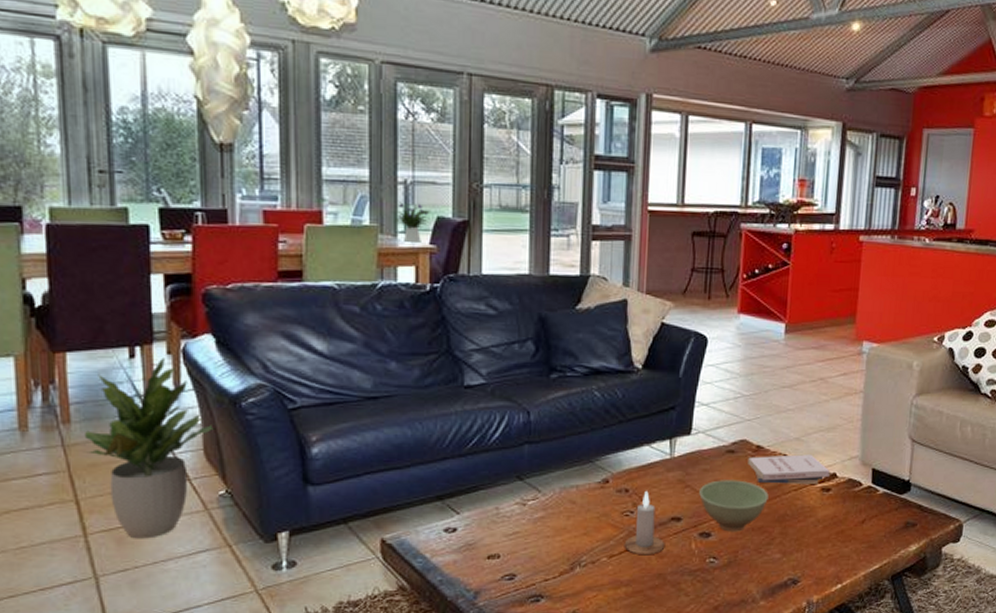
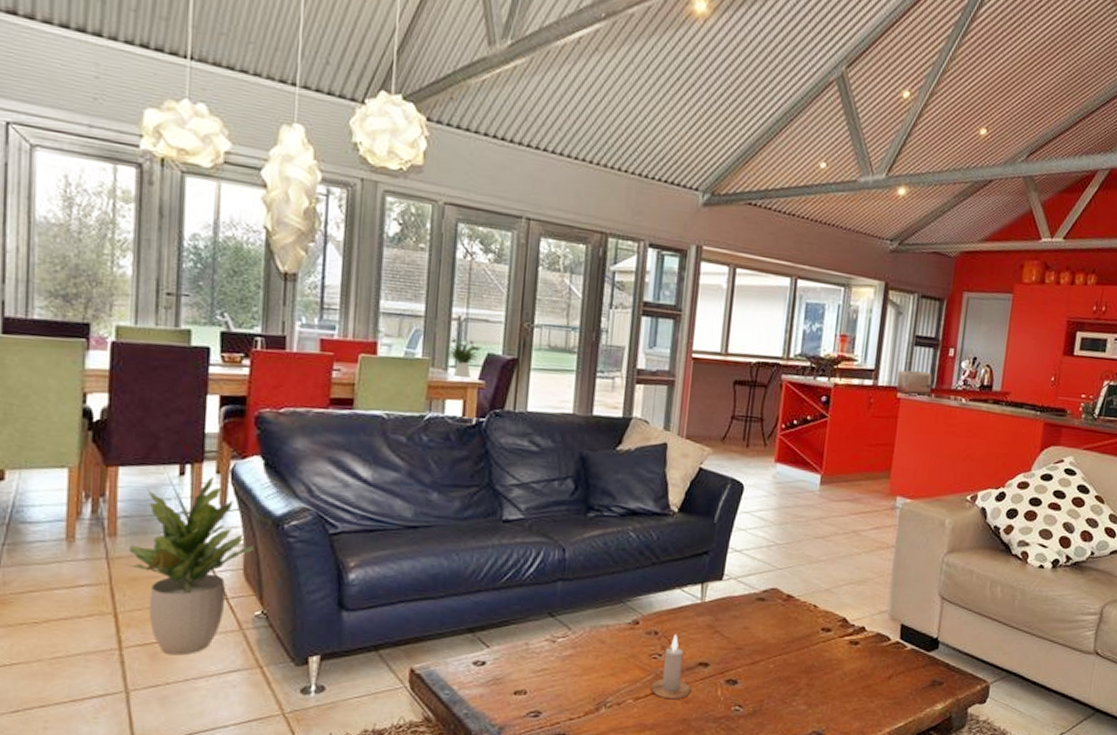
bowl: present [699,480,769,532] -> none [728,627,797,681]
books: present [748,454,830,485] -> none [777,605,859,638]
toaster: none [858,212,894,238] -> present [896,370,932,396]

